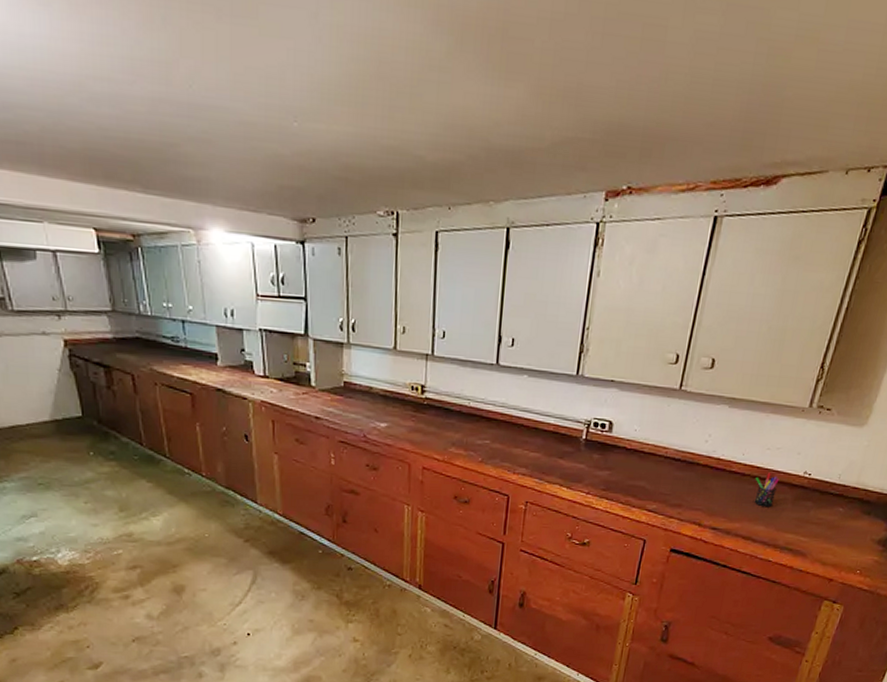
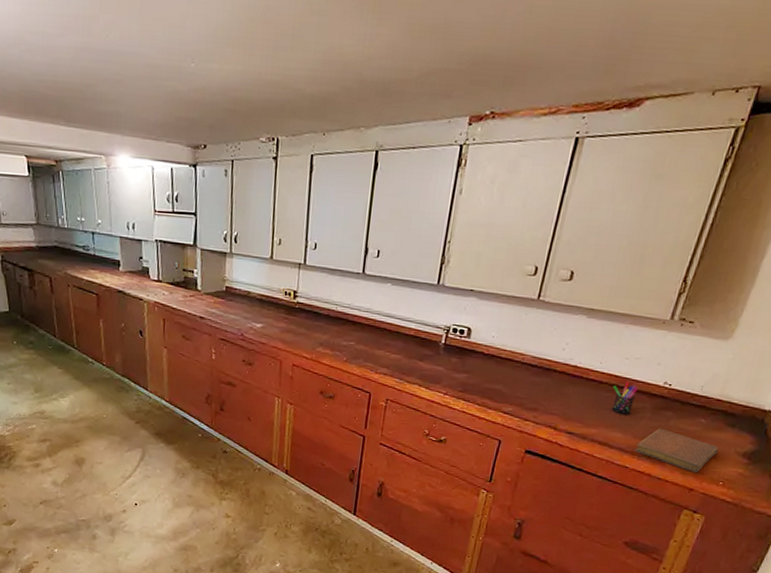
notebook: none [777,519,856,563] -> present [635,428,719,474]

